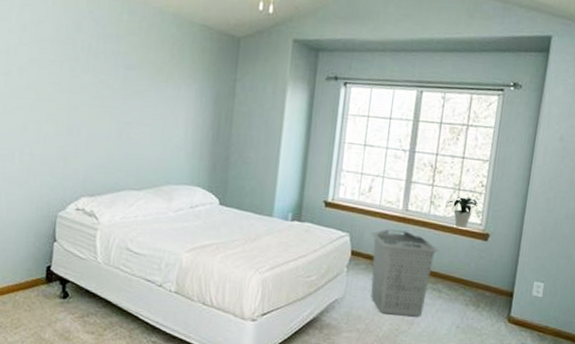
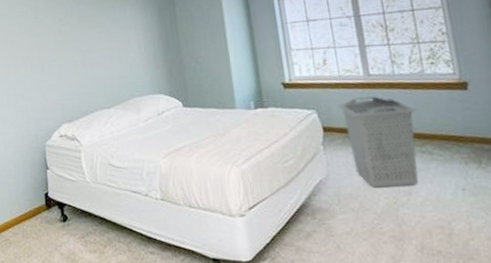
potted plant: present [448,197,478,228] -> none [411,49,446,82]

